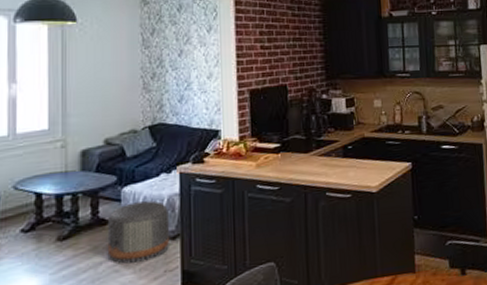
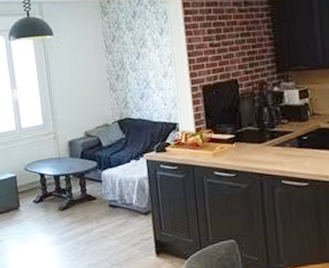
pouf: present [107,200,169,265] -> none [93,182,143,232]

